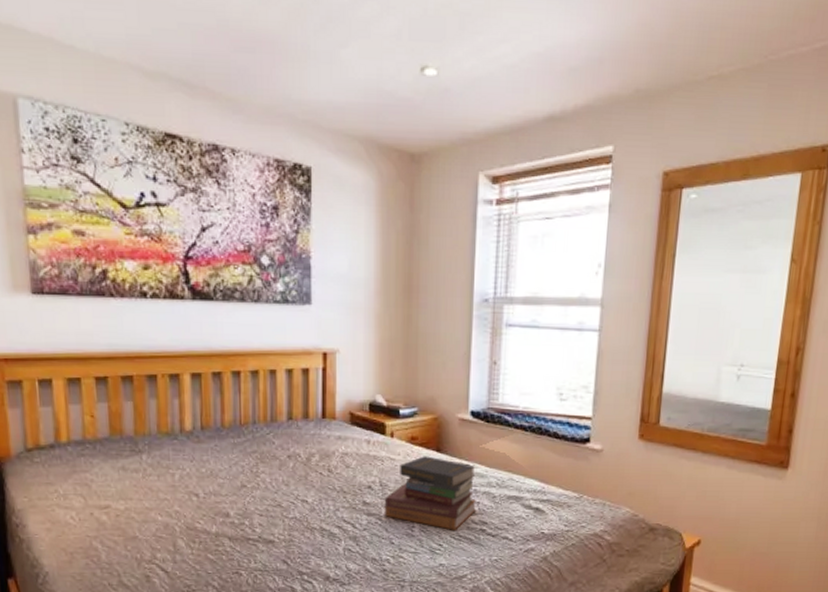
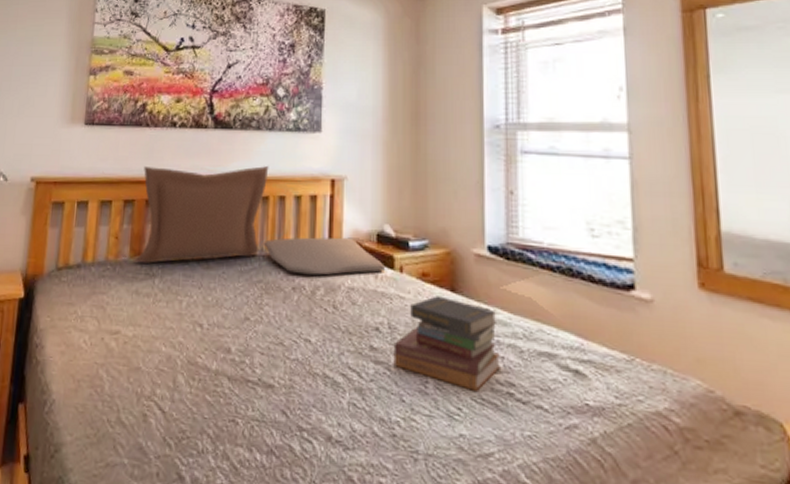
cushion: none [114,339,257,440] -> present [133,165,269,263]
cushion: none [256,408,378,444] -> present [263,237,386,275]

